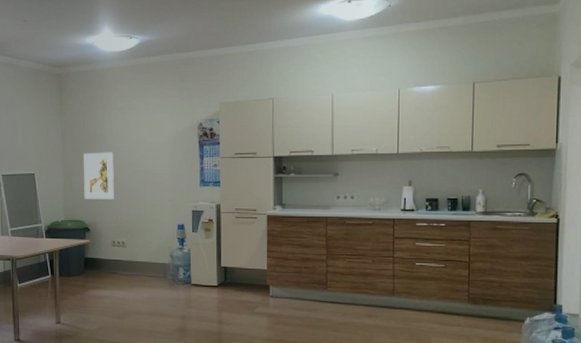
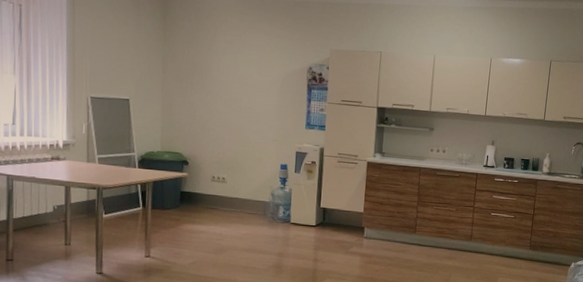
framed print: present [83,152,114,199] -> none [184,83,219,134]

